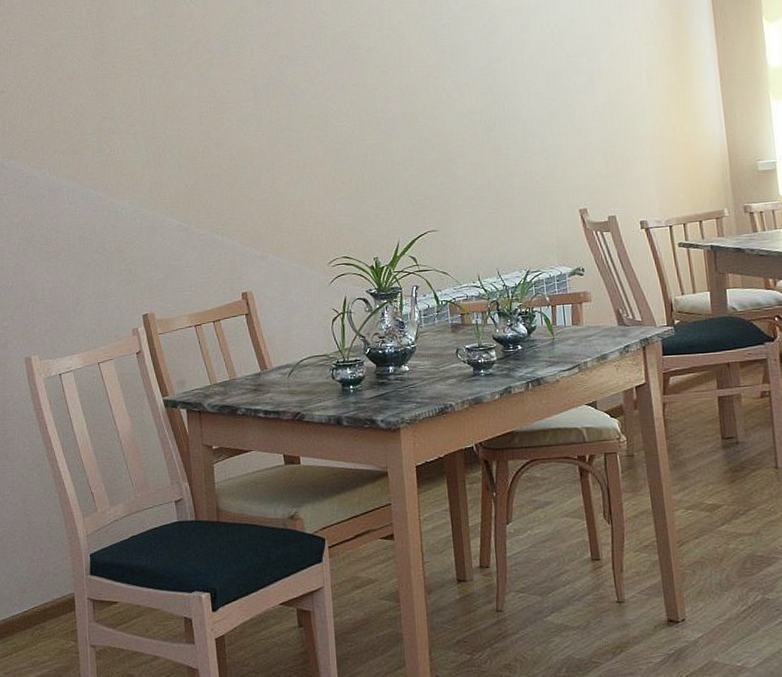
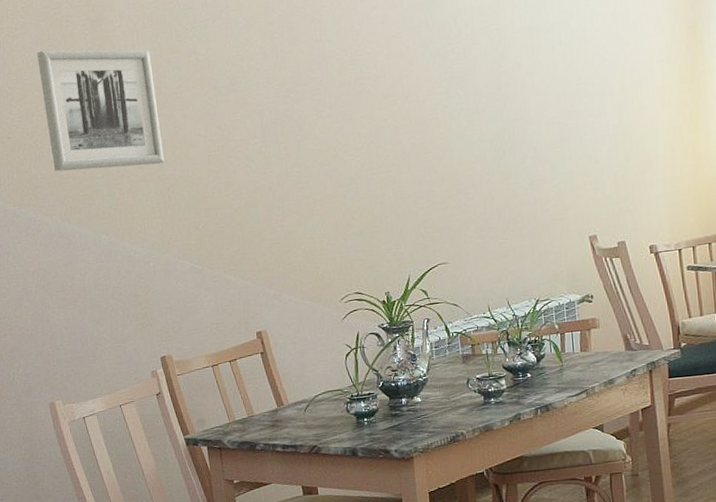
wall art: none [36,10,157,126] -> present [37,49,165,172]

